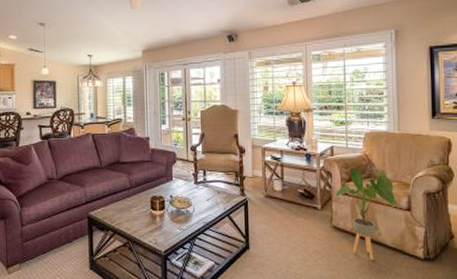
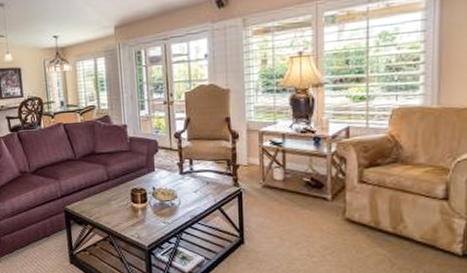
house plant: present [335,167,399,261] -> none [349,151,433,257]

